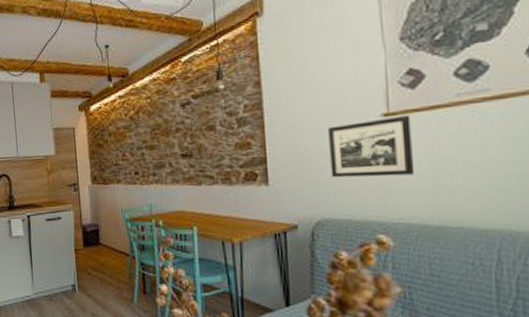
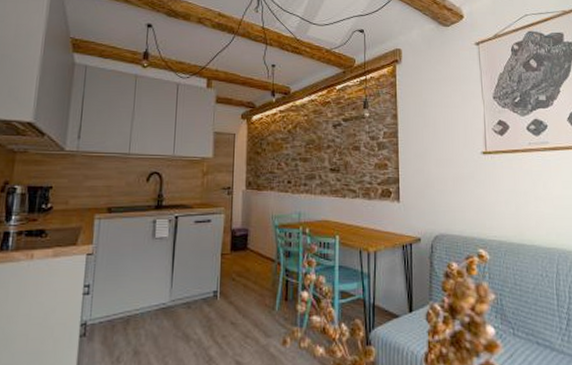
picture frame: present [328,116,415,178] -> none [445,155,504,202]

